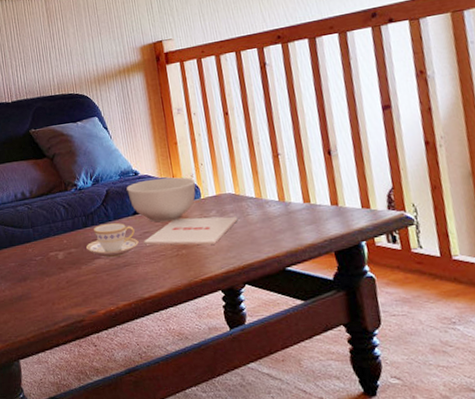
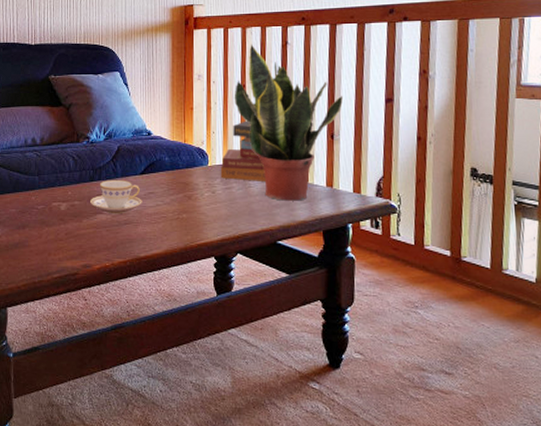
bowl: present [126,177,196,222] -> none [138,141,206,185]
magazine: present [144,216,238,245] -> none [147,182,240,212]
books: none [214,148,264,210] -> present [220,121,265,181]
potted plant: none [217,70,335,226] -> present [234,44,343,201]

